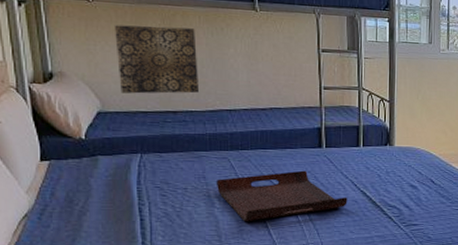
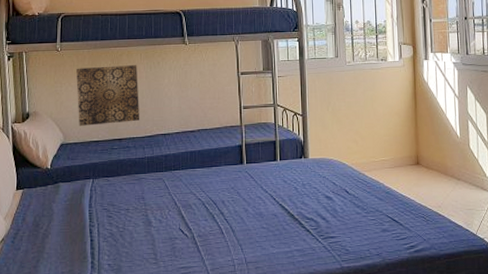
serving tray: present [216,170,348,222] -> none [152,187,268,240]

